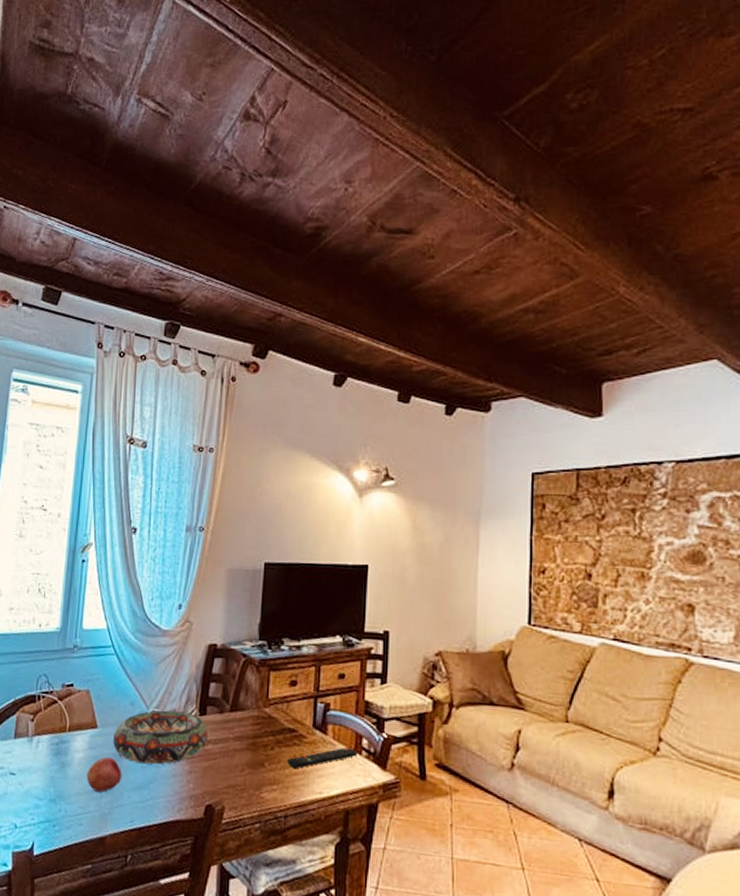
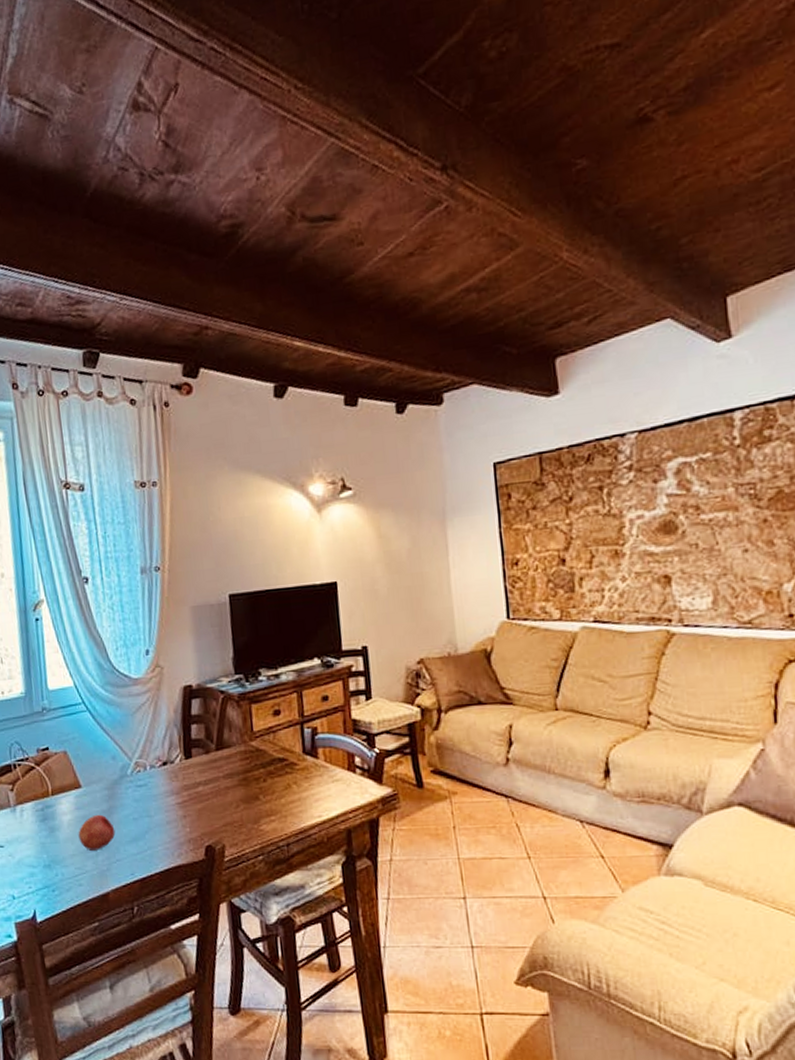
decorative bowl: present [113,710,208,765] -> none [99,758,198,816]
remote control: present [287,747,358,769] -> none [281,768,353,797]

